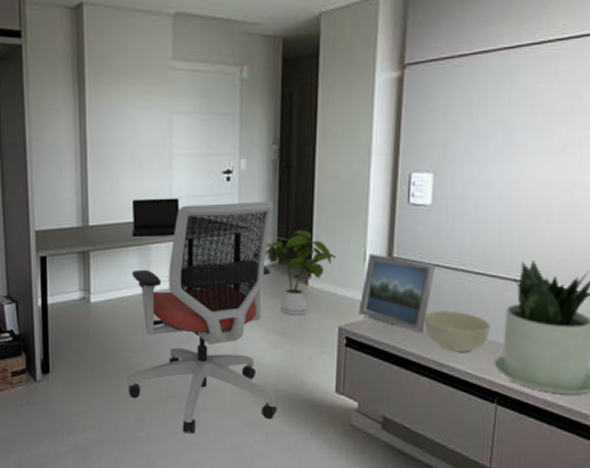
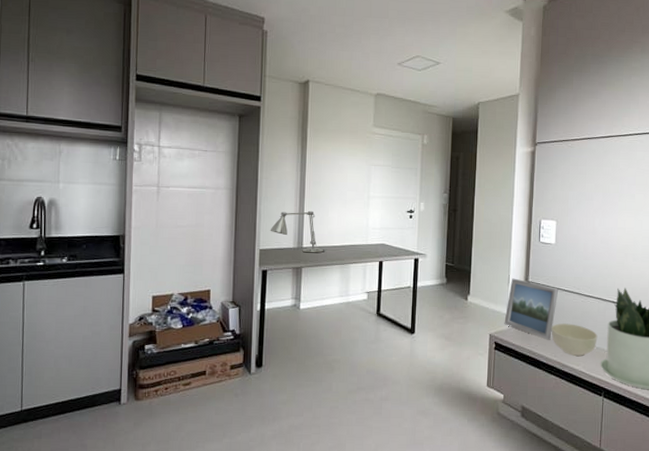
desk lamp: none [46,178,118,233] -> present [270,210,325,253]
office chair: present [127,201,277,434] -> none [326,235,444,420]
laptop: present [132,198,179,237] -> none [336,228,374,258]
house plant: present [254,229,337,315] -> none [428,257,489,324]

